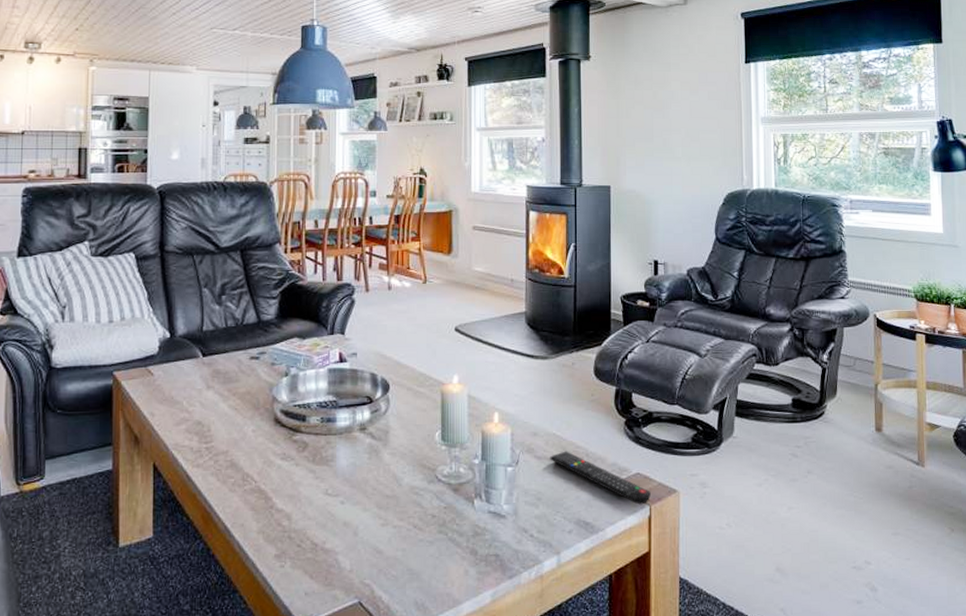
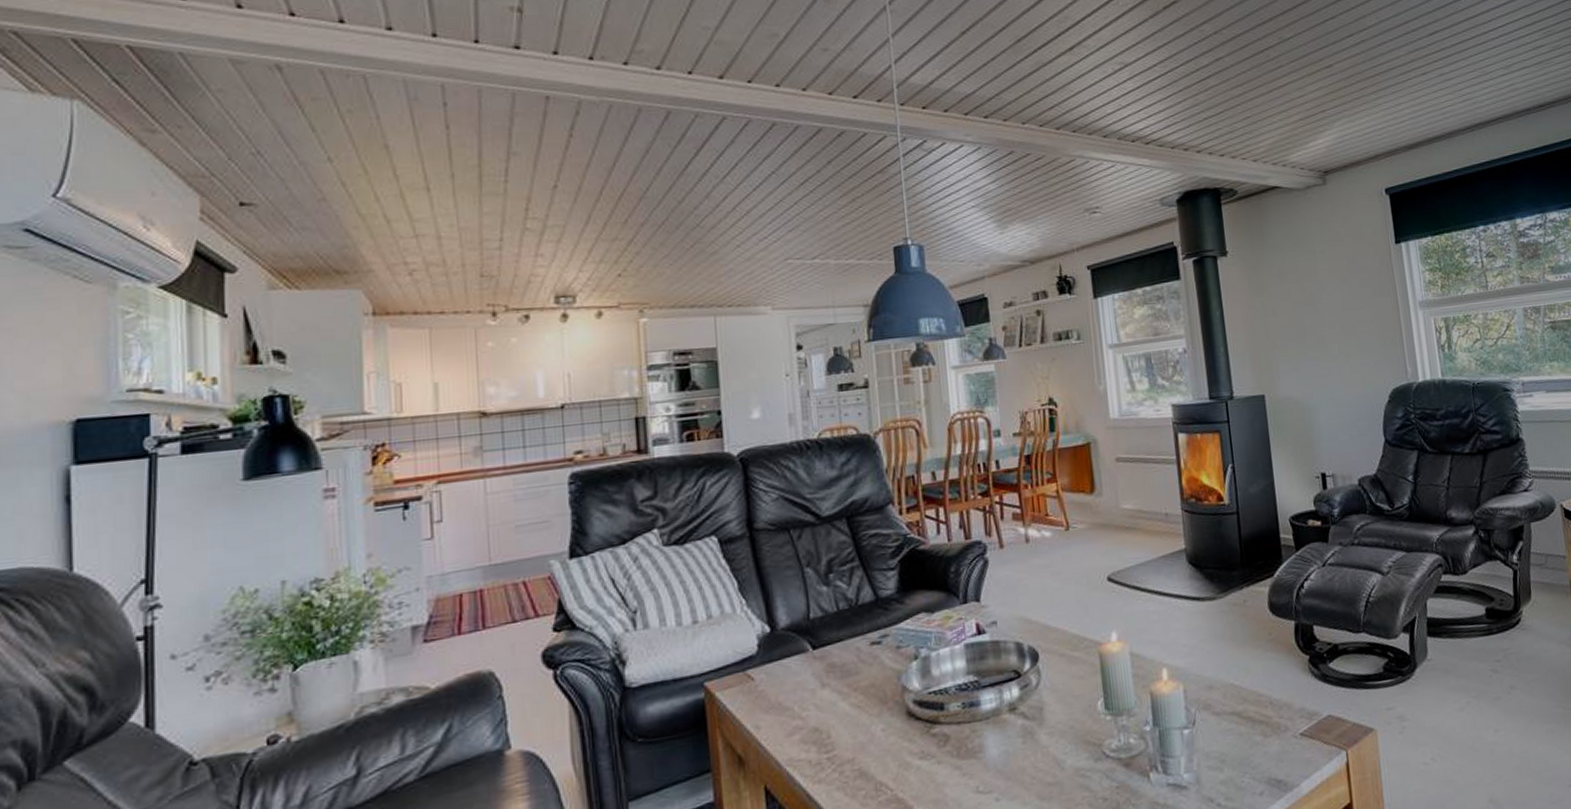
remote control: present [550,451,651,505] -> none [1230,701,1346,752]

